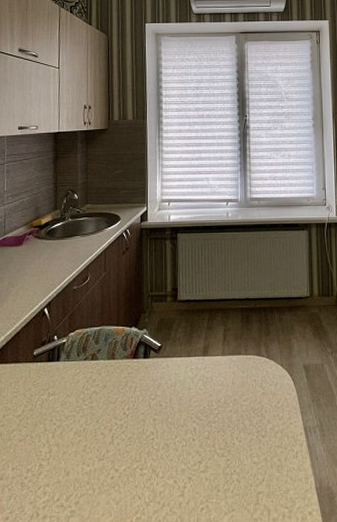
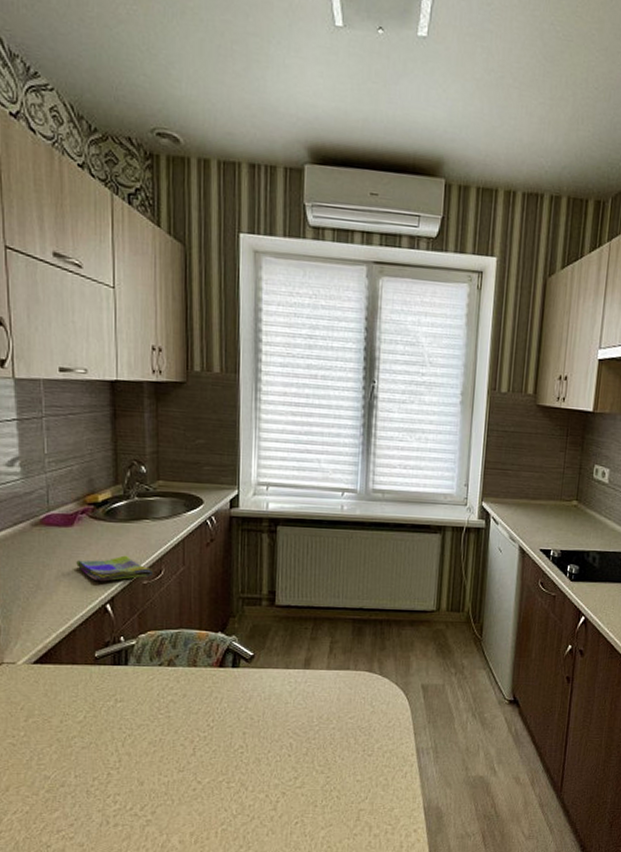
dish towel: none [23,266,82,290] -> present [76,555,154,582]

